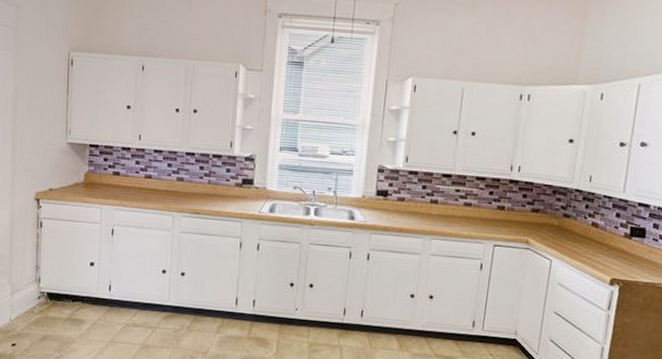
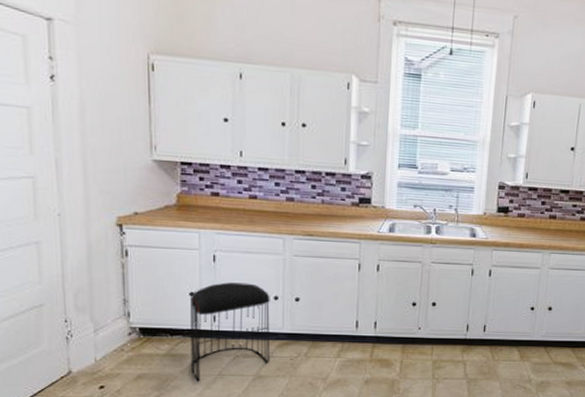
stool: none [87,254,159,347] -> present [190,282,270,382]

